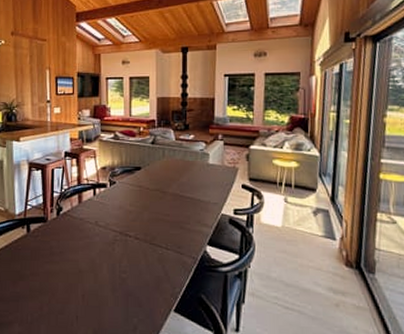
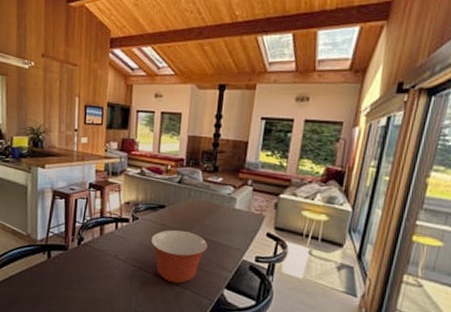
mixing bowl: none [129,190,186,245] -> present [150,229,208,284]

